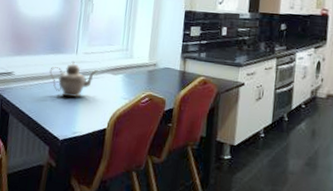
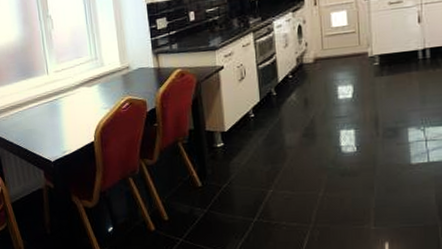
teapot: present [49,61,99,97] -> none [26,82,74,118]

